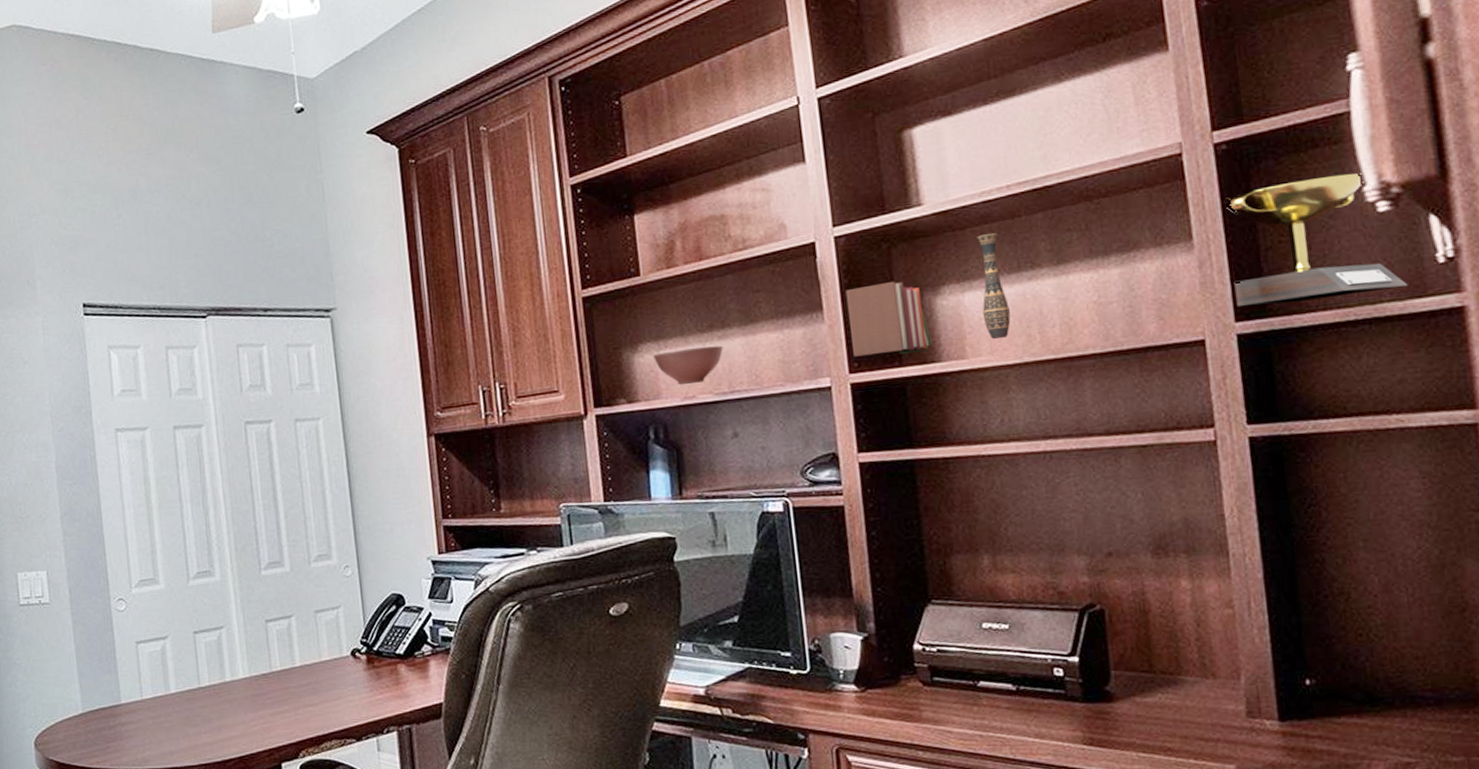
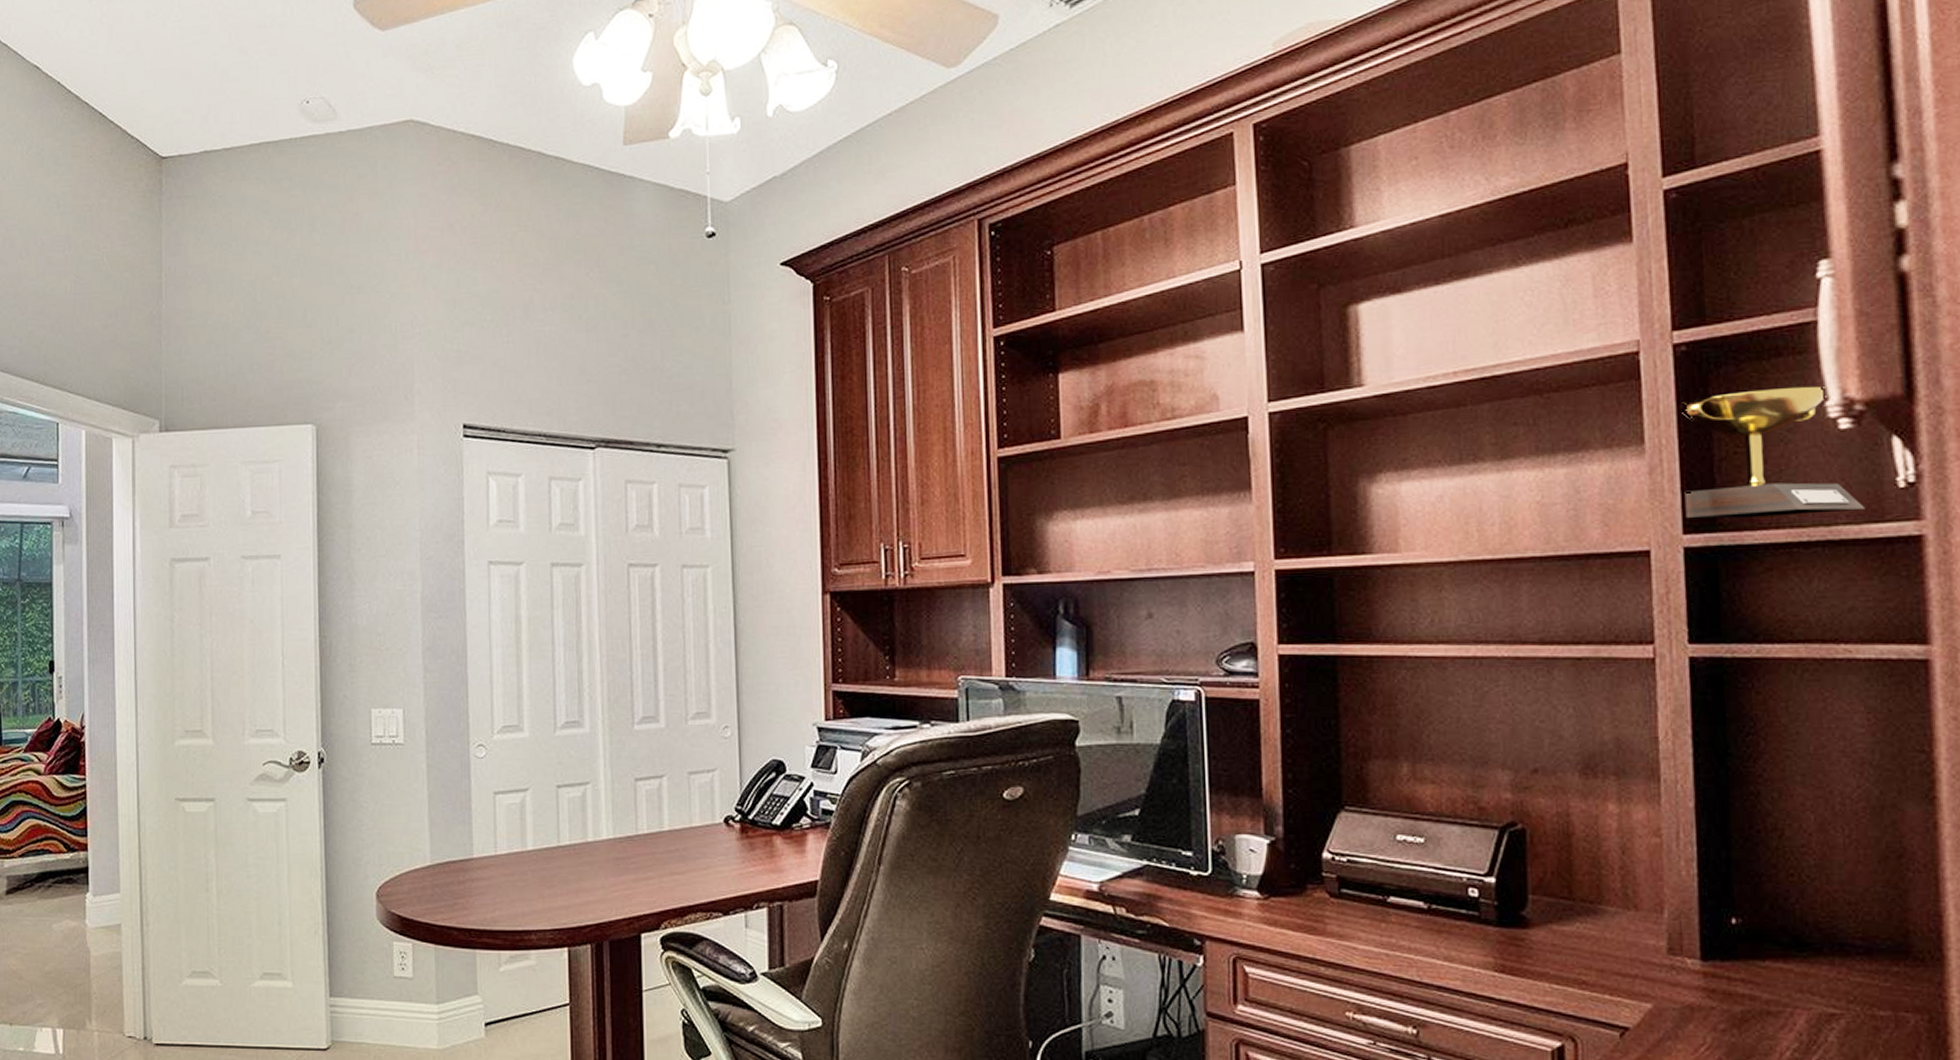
bowl: present [653,345,723,385] -> none [1069,519,1143,559]
books: present [845,281,933,357] -> none [1276,464,1365,543]
decorative vase: present [977,233,1011,339] -> none [1419,421,1448,533]

